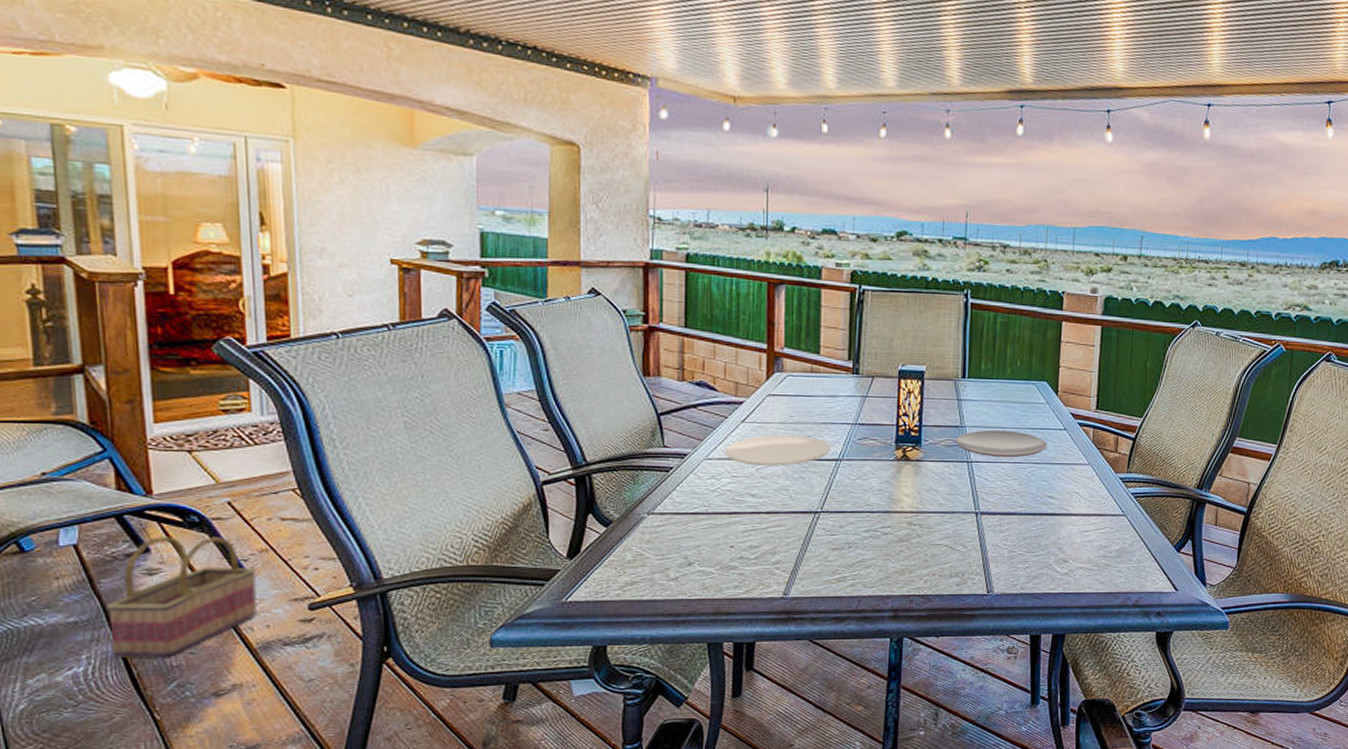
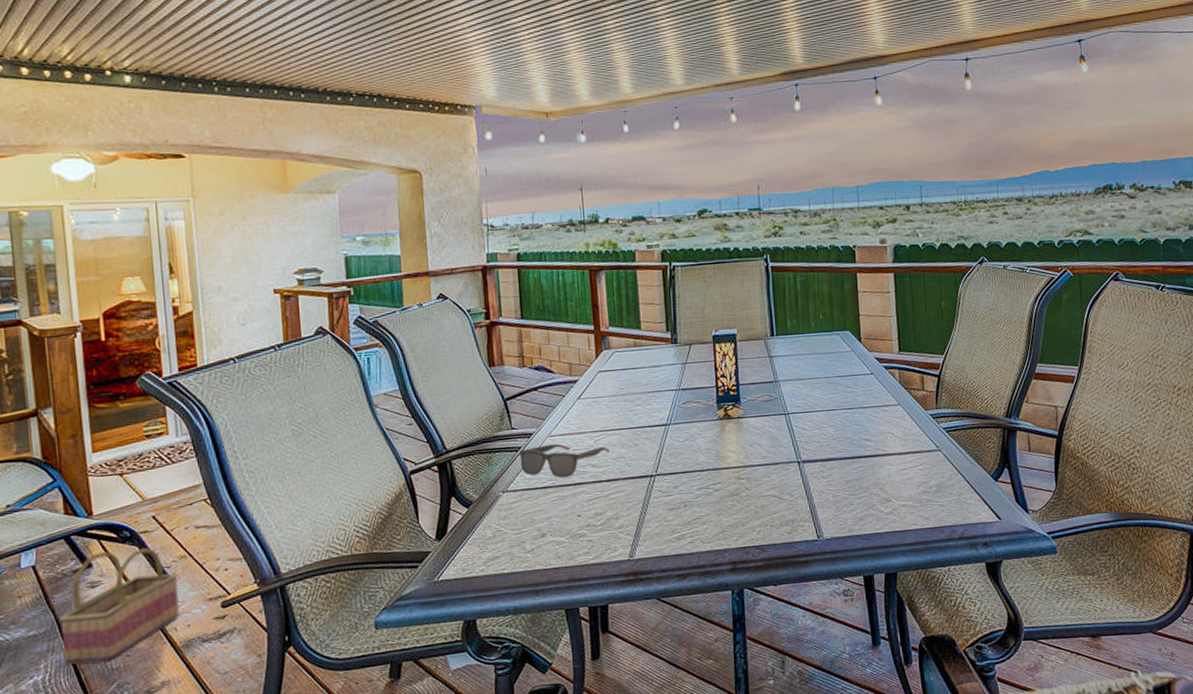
sunglasses: none [670,467,772,505] -> present [519,443,610,478]
plate: present [724,435,832,466] -> none [564,405,660,438]
plate: present [956,430,1047,457] -> none [772,380,857,407]

